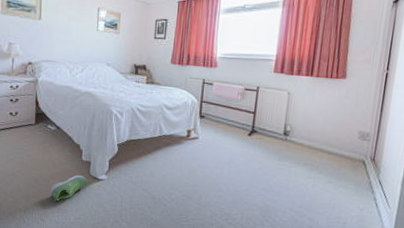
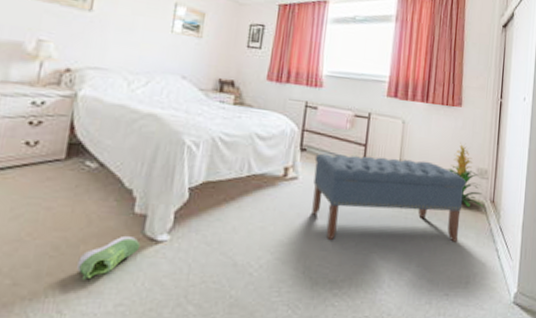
bench: none [210,119,348,191] -> present [311,153,467,242]
indoor plant: none [330,110,364,164] -> present [447,143,484,208]

